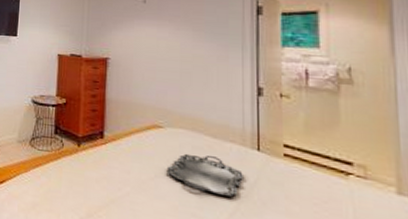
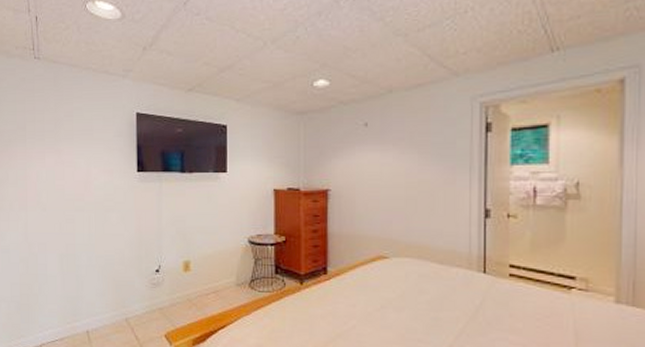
serving tray: present [166,153,243,197] -> none [393,282,469,320]

